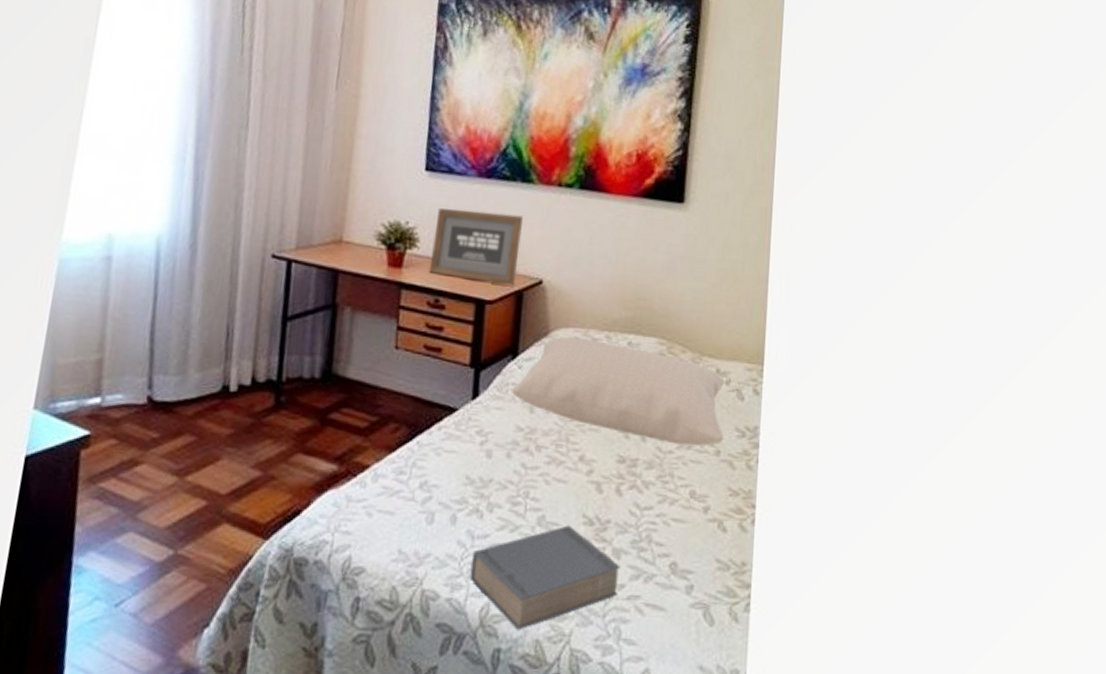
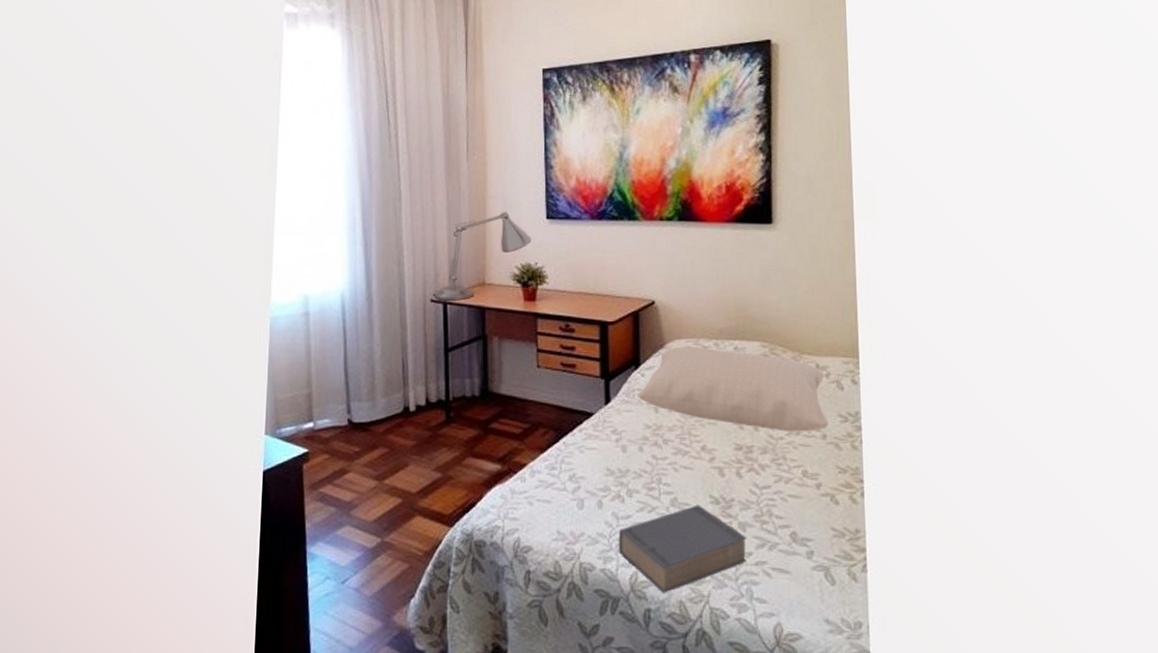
desk lamp: none [274,156,405,260] -> present [432,211,531,301]
picture frame: present [428,208,523,286] -> none [558,248,632,308]

